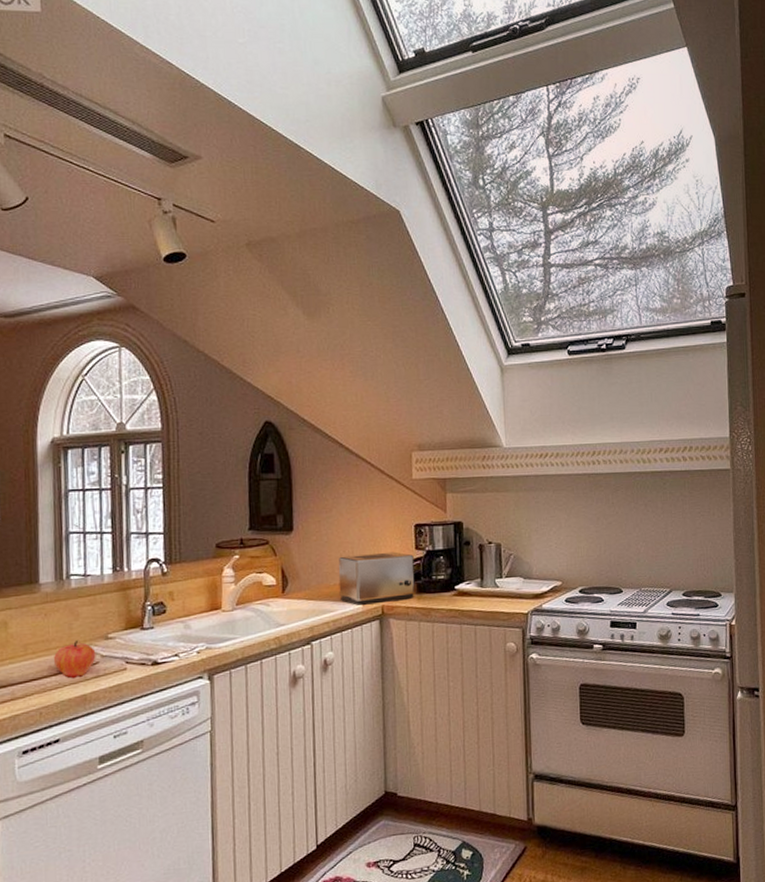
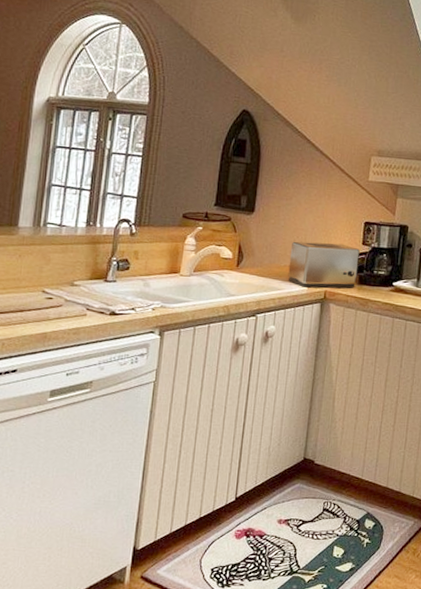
fruit: present [53,639,96,679] -> none [21,282,61,318]

